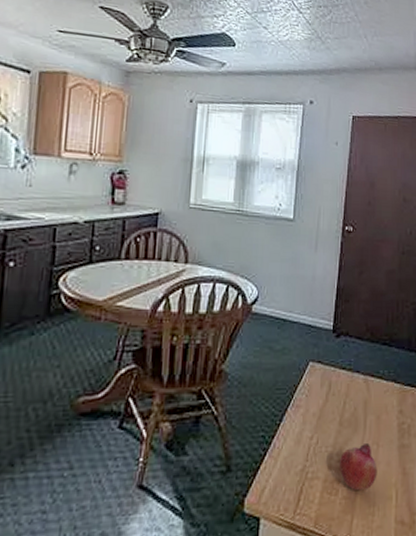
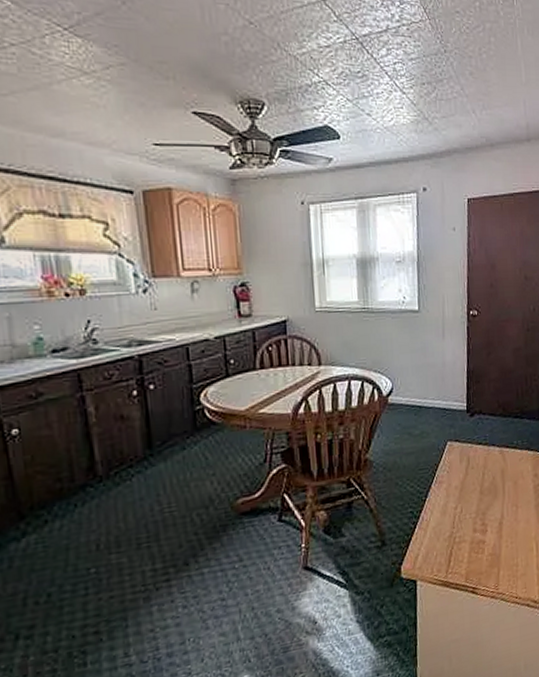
fruit: present [339,443,378,491] -> none [482,506,518,547]

